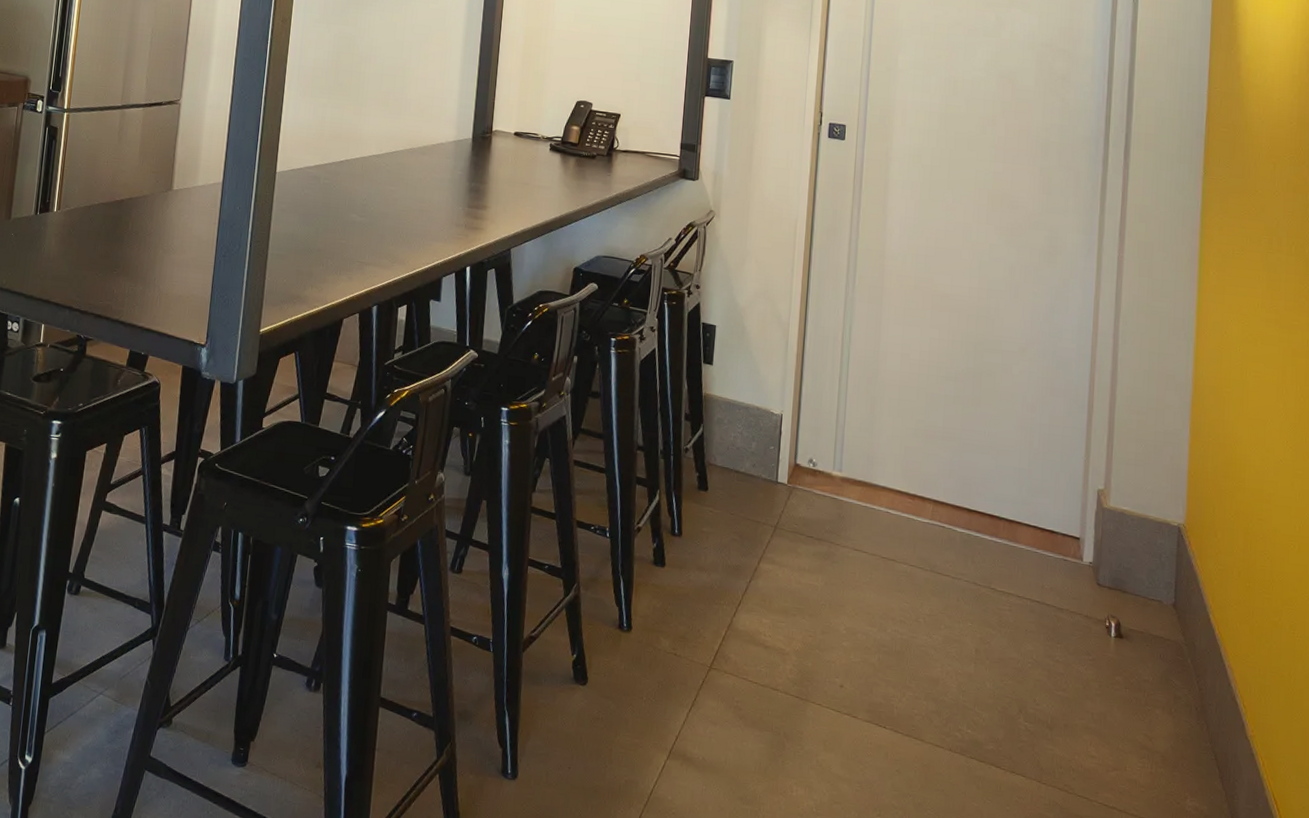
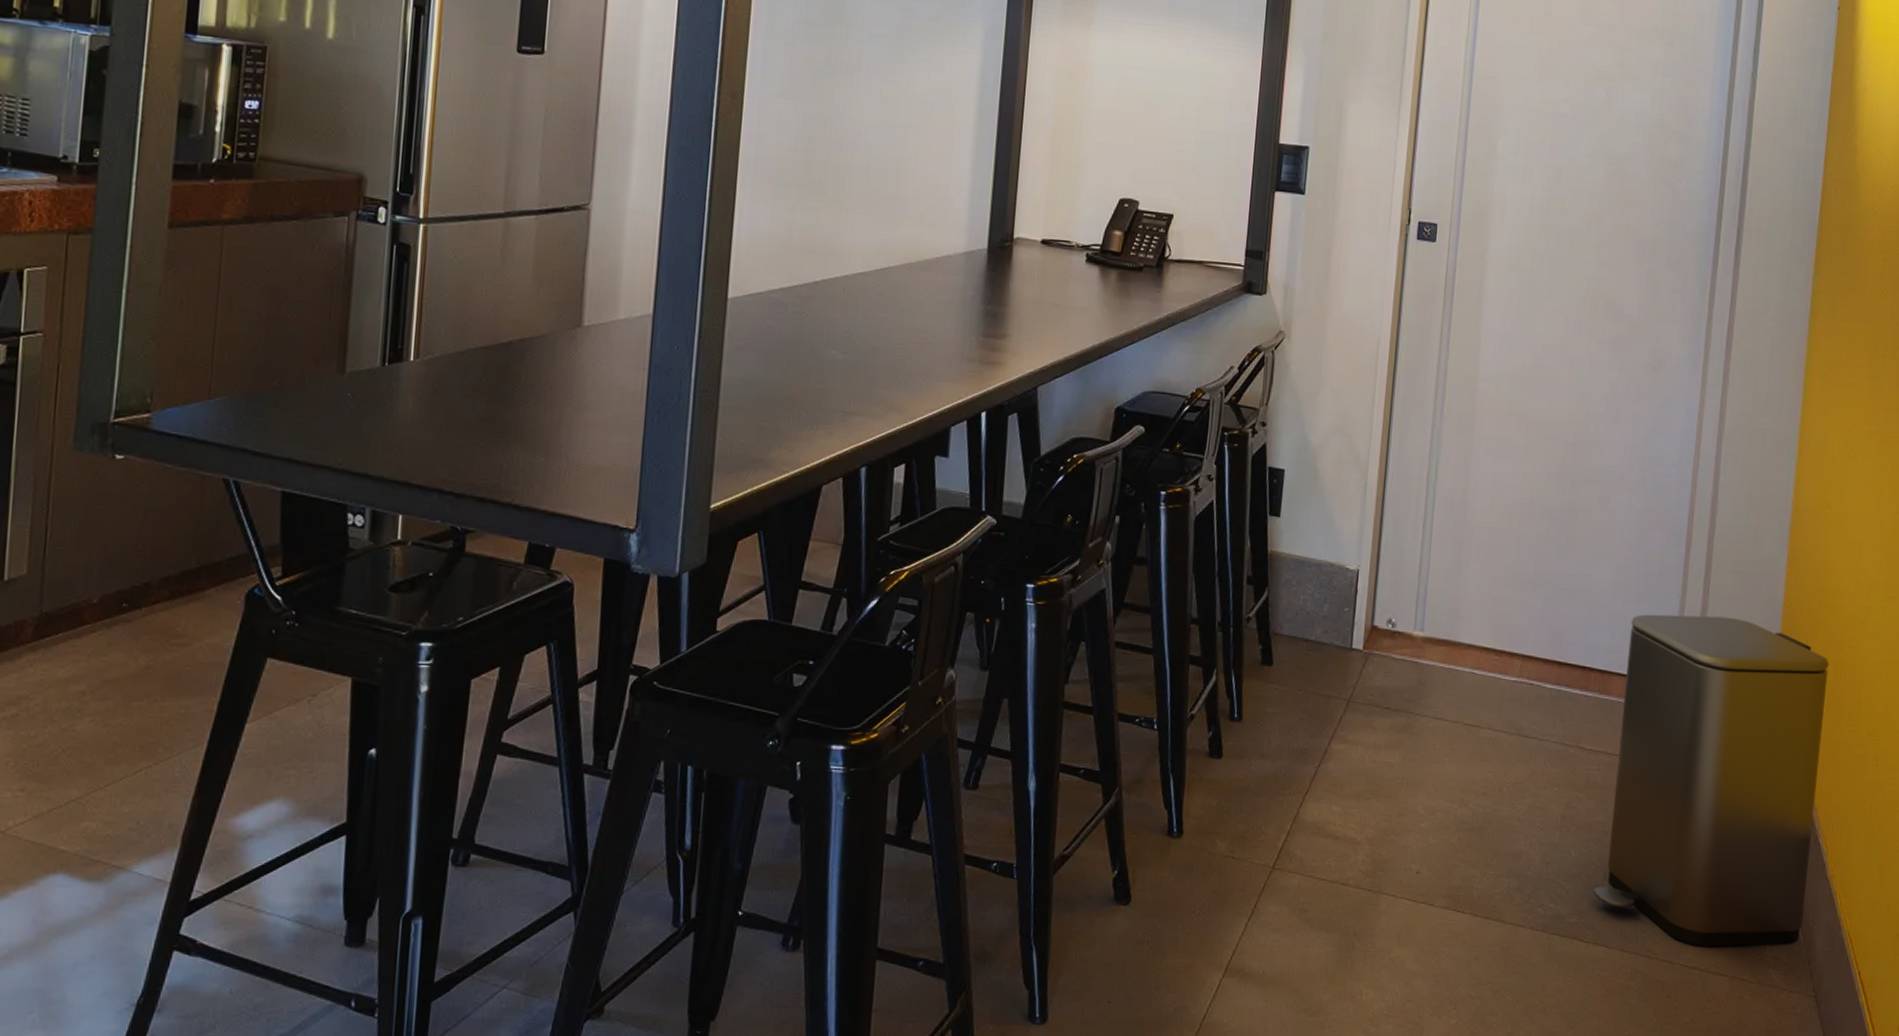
pedal bin: none [1009,472,1239,799] -> present [1593,614,1830,946]

